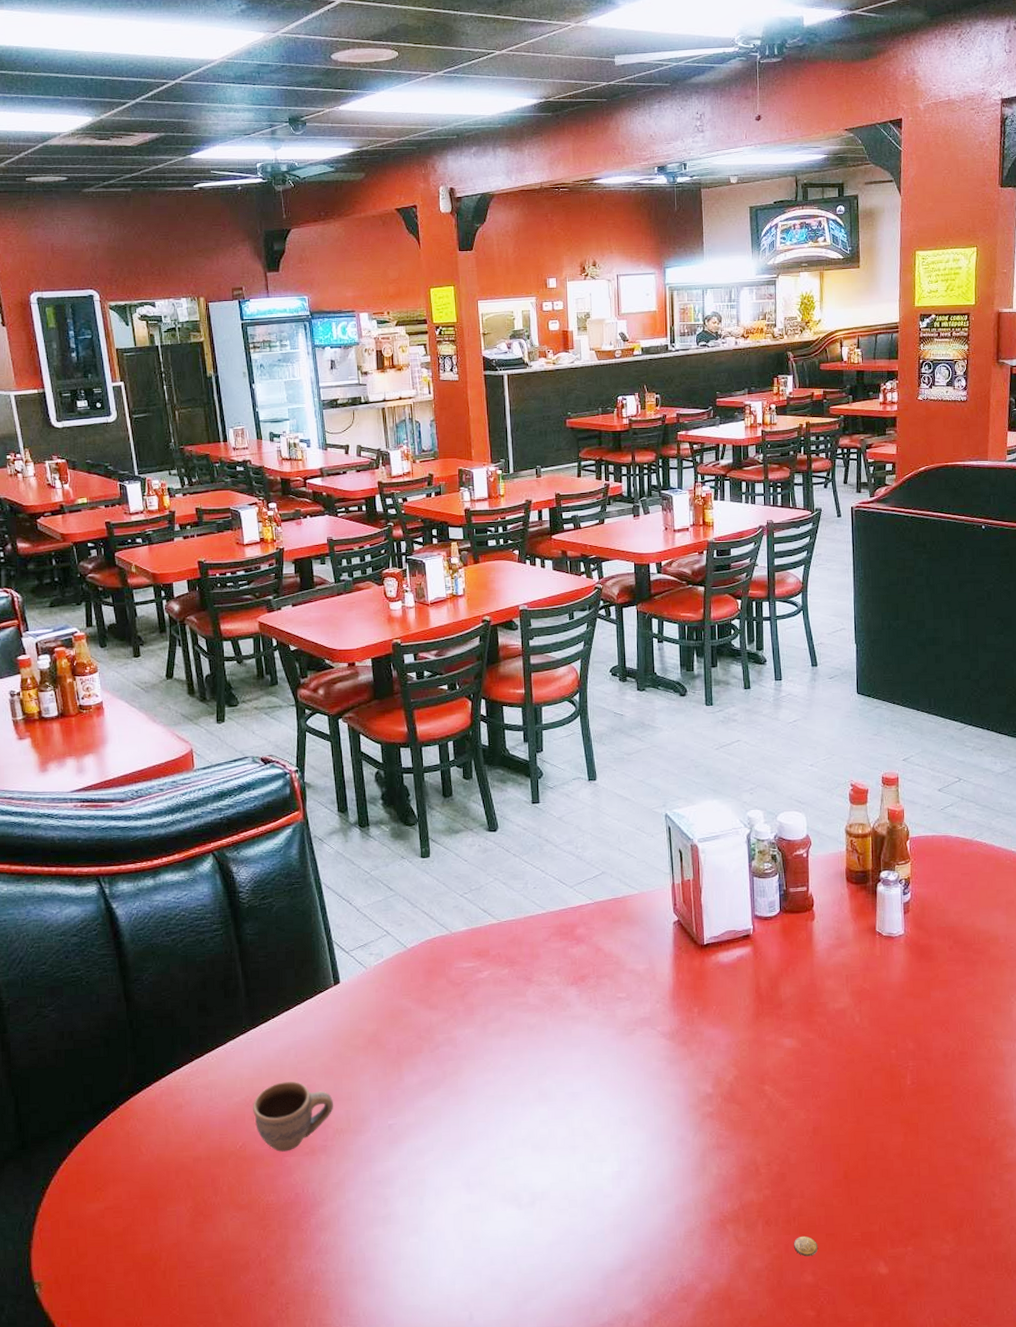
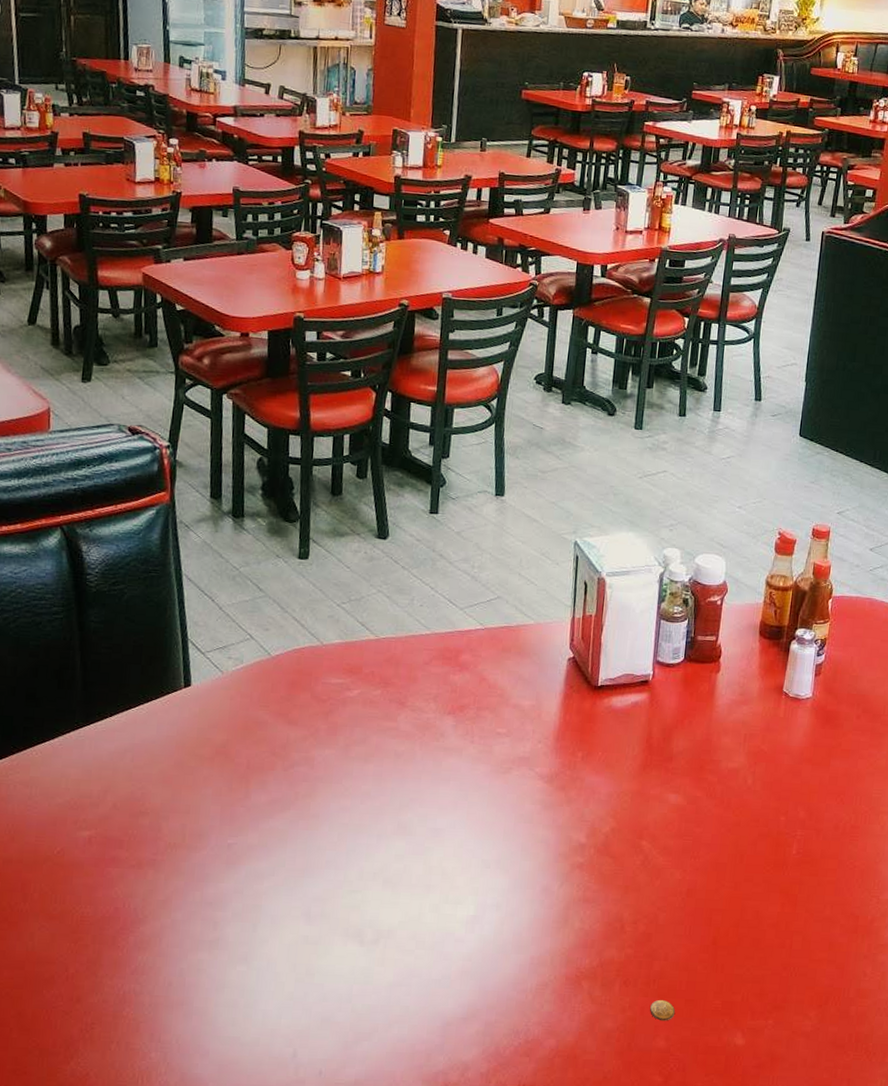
cup: present [253,1082,333,1152] -> none [76,787,169,862]

